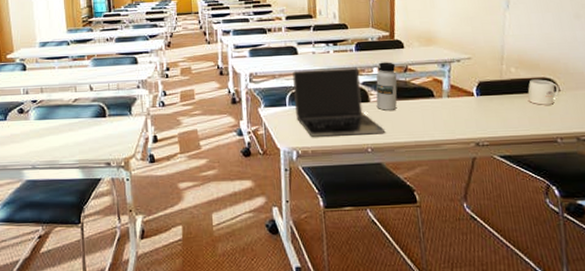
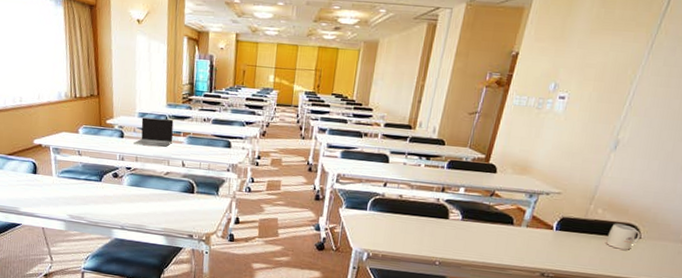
laptop: none [37,44,78,76] -> present [133,117,174,147]
laptop: present [292,67,386,138] -> none [374,179,457,250]
water bottle: present [376,62,398,111] -> none [454,183,483,231]

